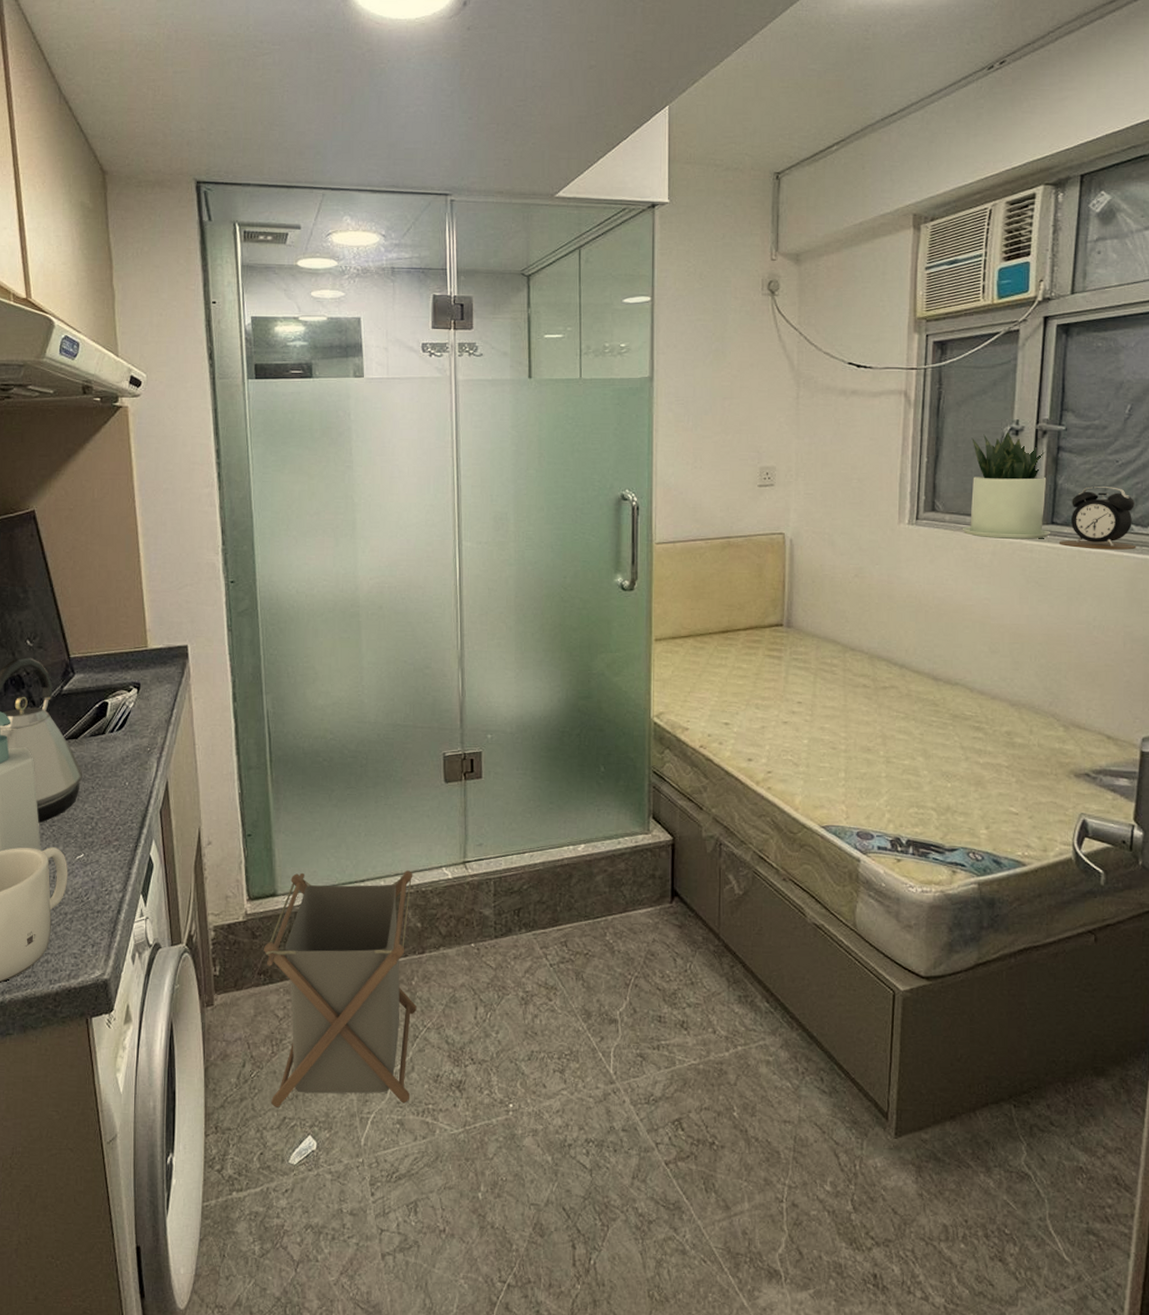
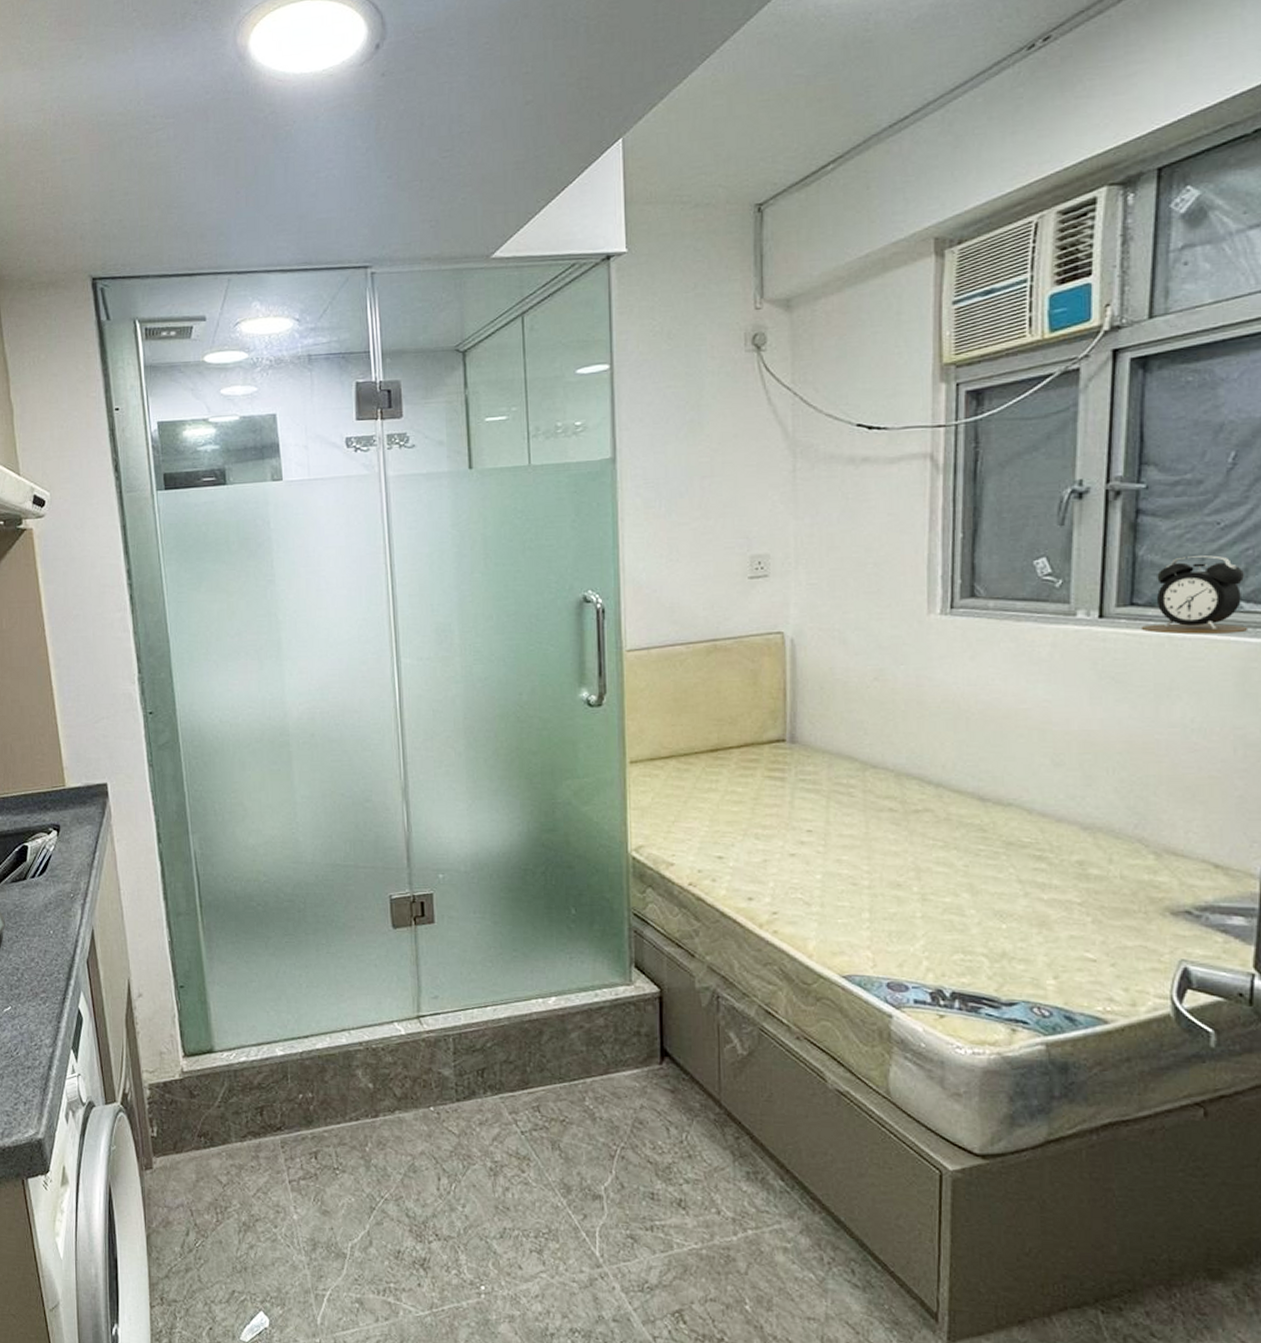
laundry basket: present [264,870,417,1108] -> none [203,1026,372,1281]
planter: present [962,432,1051,540] -> none [1011,495,1131,628]

